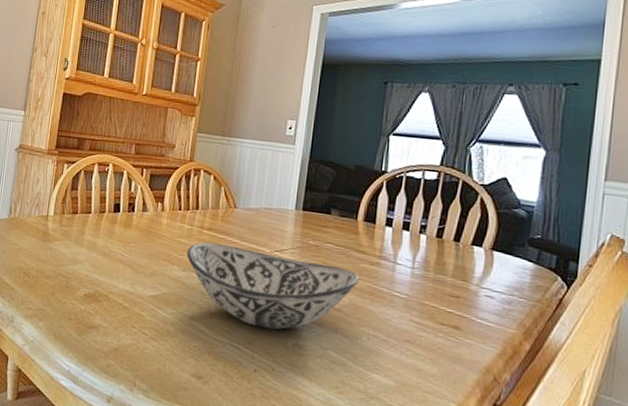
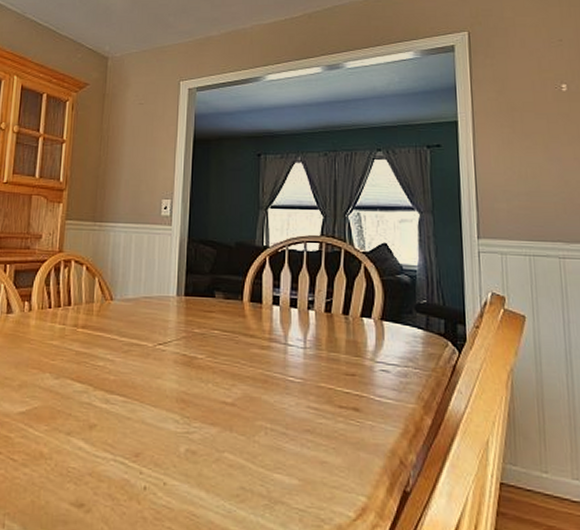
decorative bowl: present [186,242,360,330] -> none [59,342,251,436]

